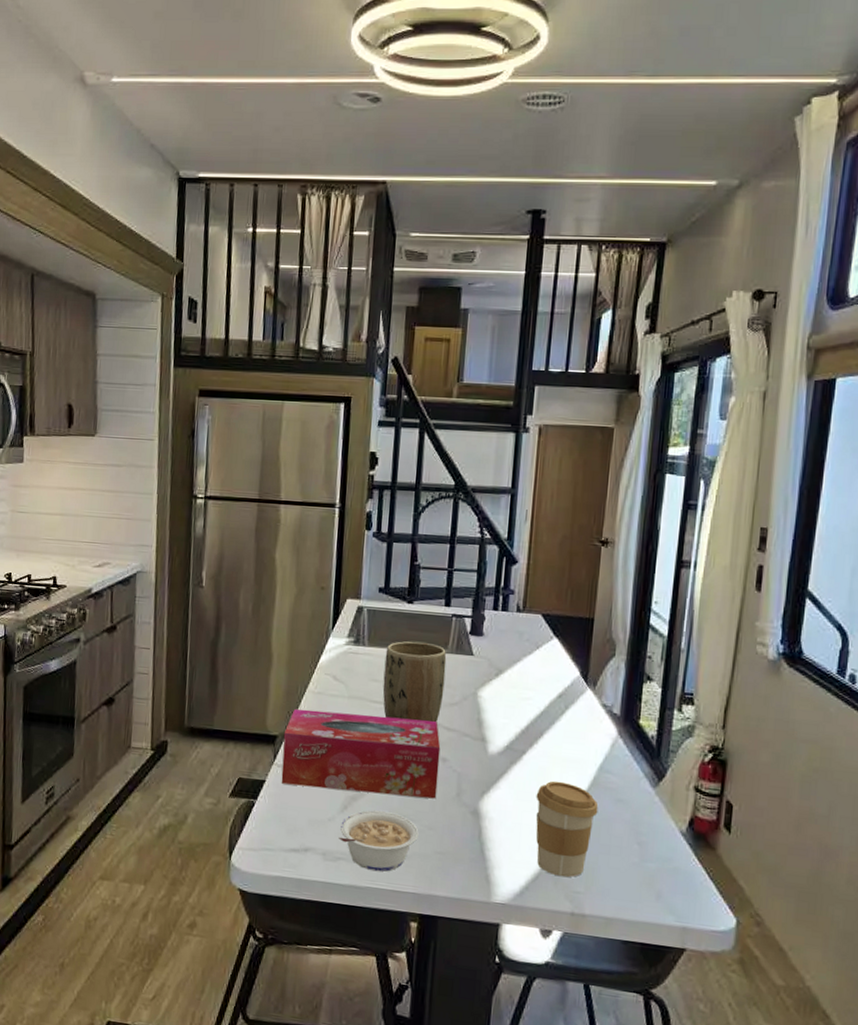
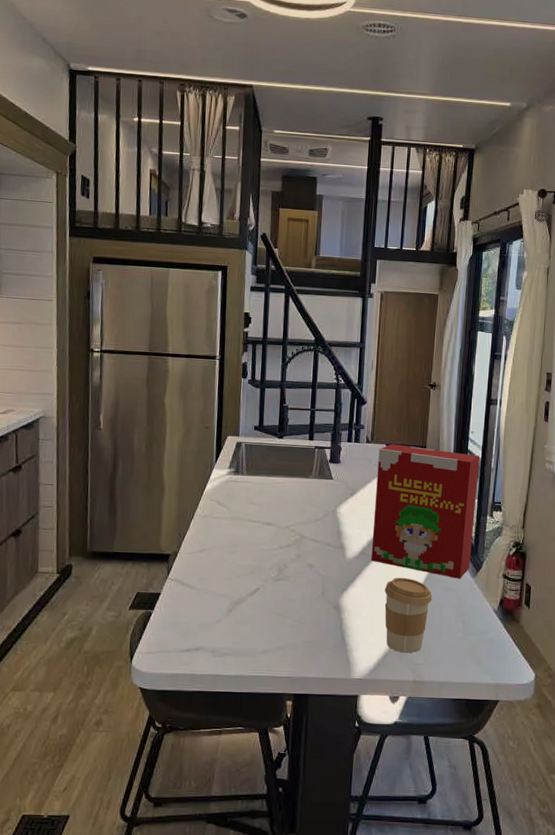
tissue box: present [281,708,441,799] -> none [174,530,308,599]
legume: present [338,810,419,872] -> none [225,611,292,662]
plant pot: present [382,641,447,723] -> none [259,469,311,536]
cereal box: none [519,614,666,789] -> present [371,444,480,579]

